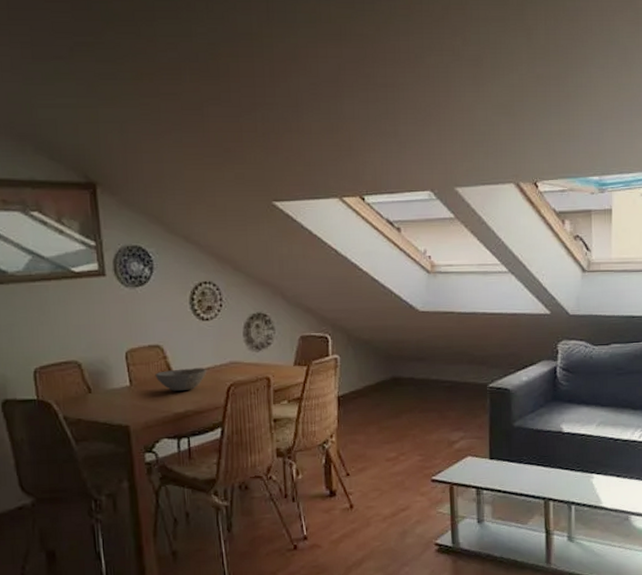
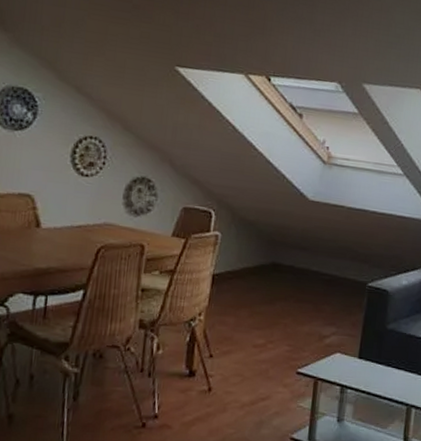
bowl: present [155,368,207,392] -> none [20,222,78,247]

